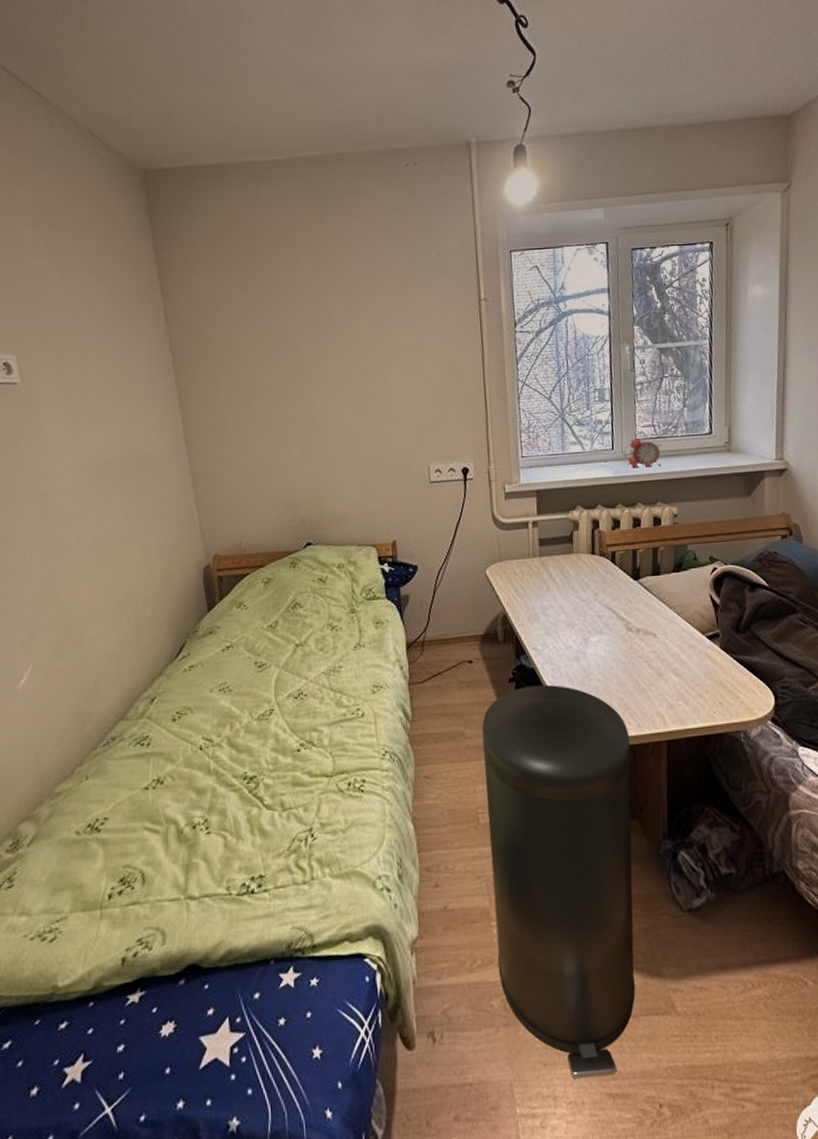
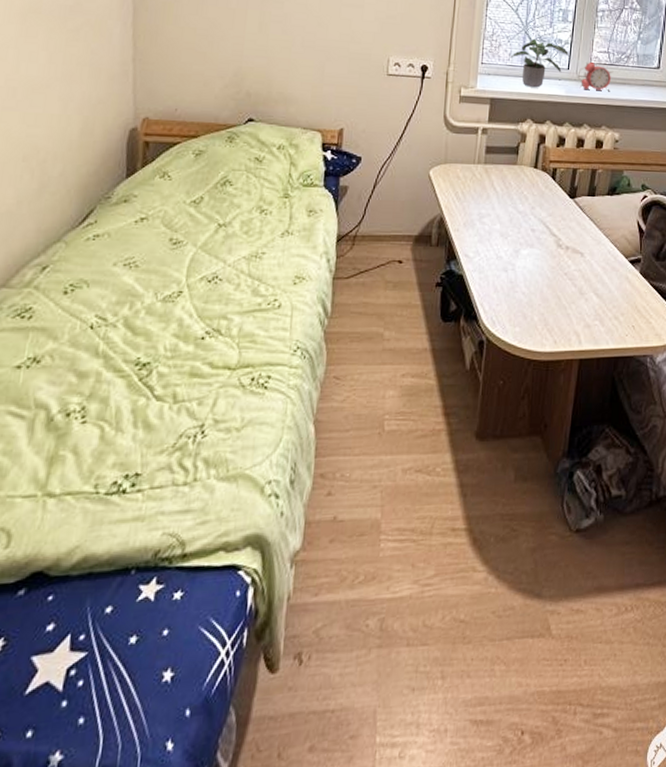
pedal bin: present [482,684,636,1080] -> none [380,292,545,706]
potted plant: none [550,424,611,474] -> present [510,39,569,88]

